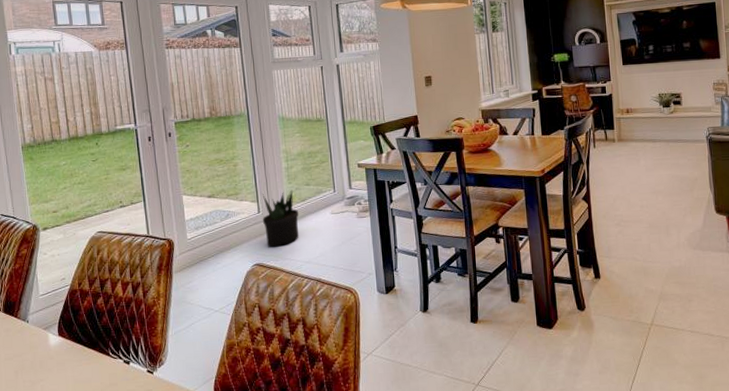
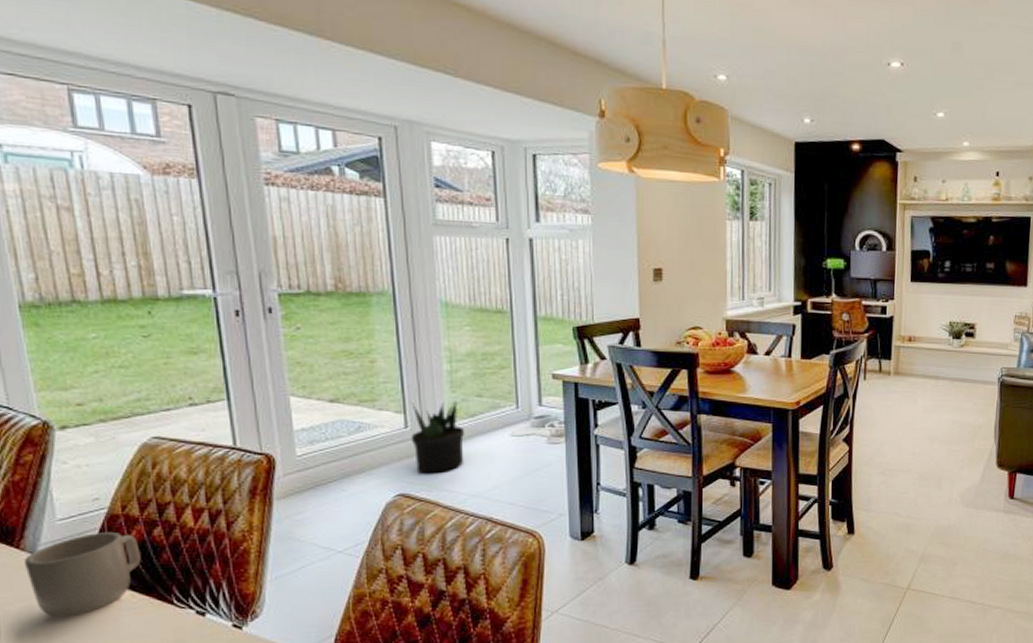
mug: none [19,302,90,368] -> present [23,531,141,618]

